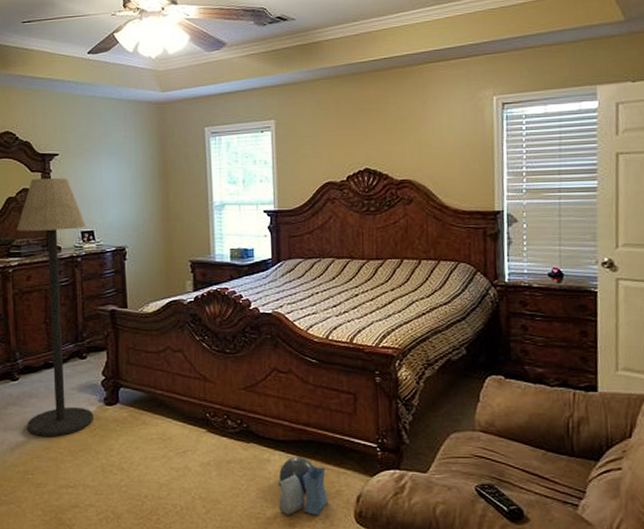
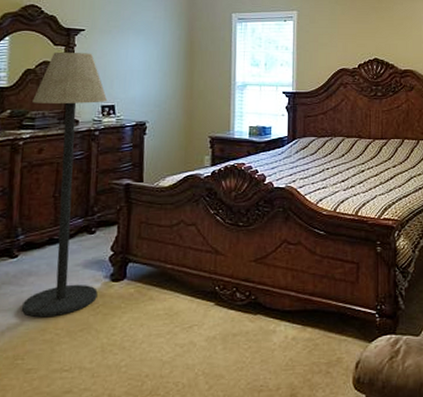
shopping bag: present [277,456,329,516] -> none [281,325,329,387]

